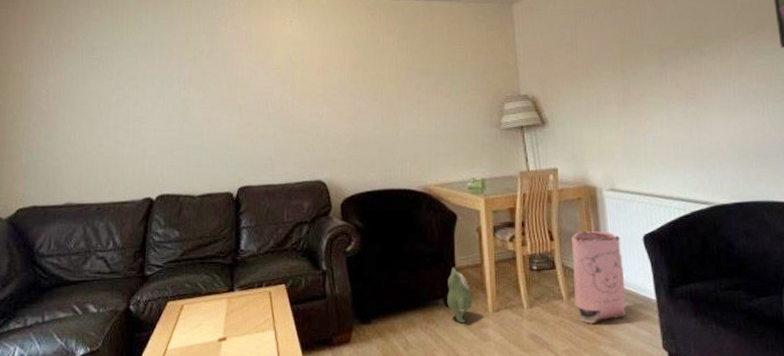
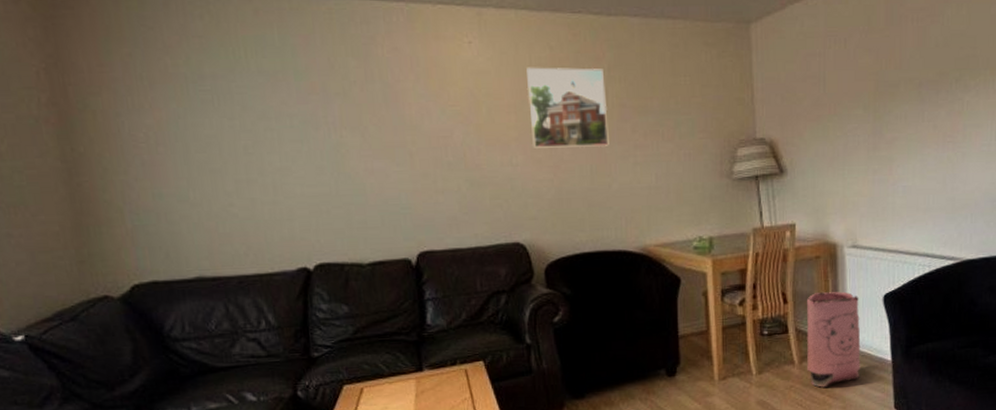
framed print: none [333,39,397,103] -> present [525,67,609,148]
plush toy: present [447,267,473,324] -> none [669,335,697,394]

